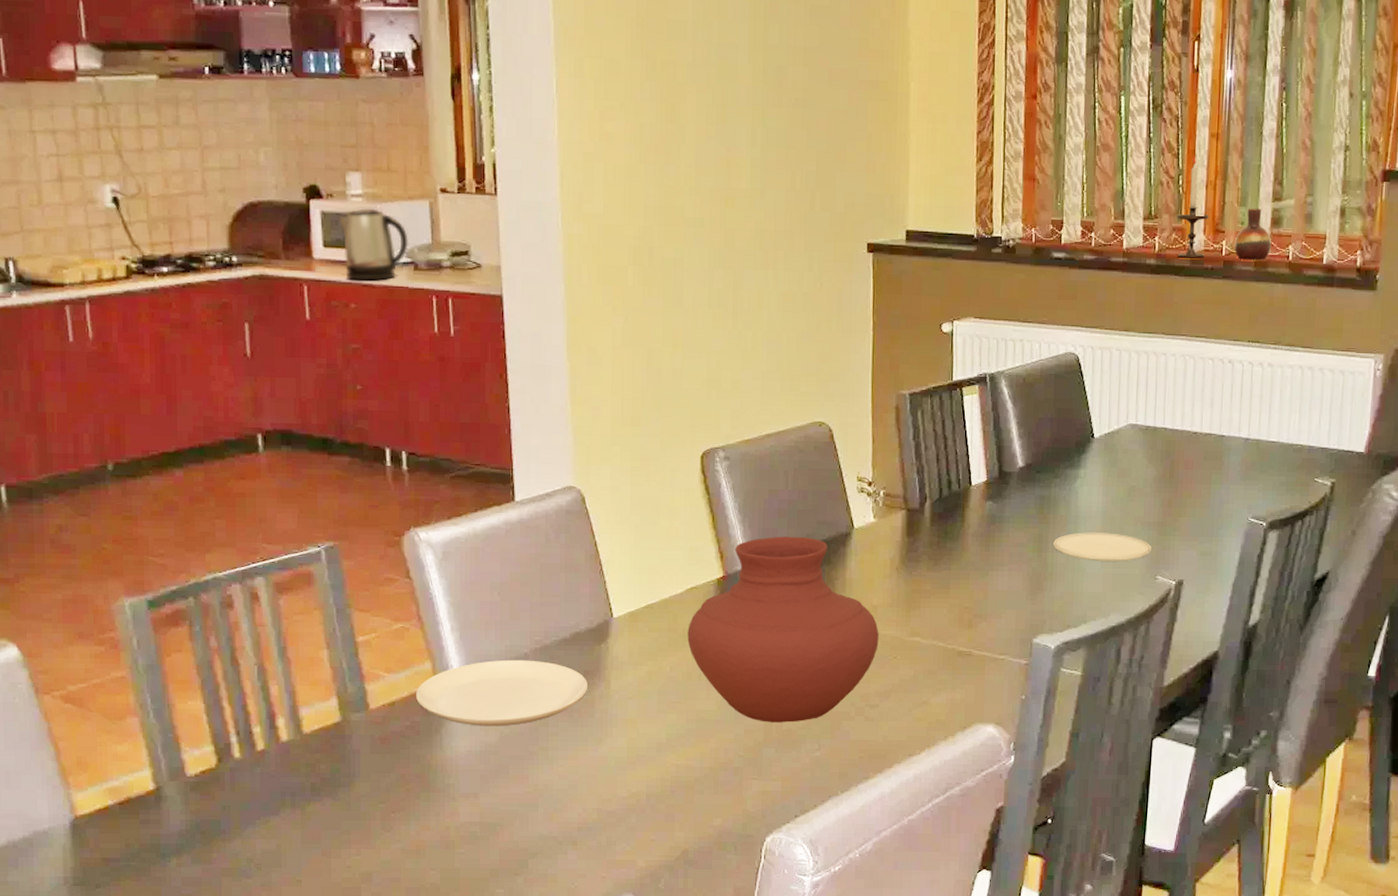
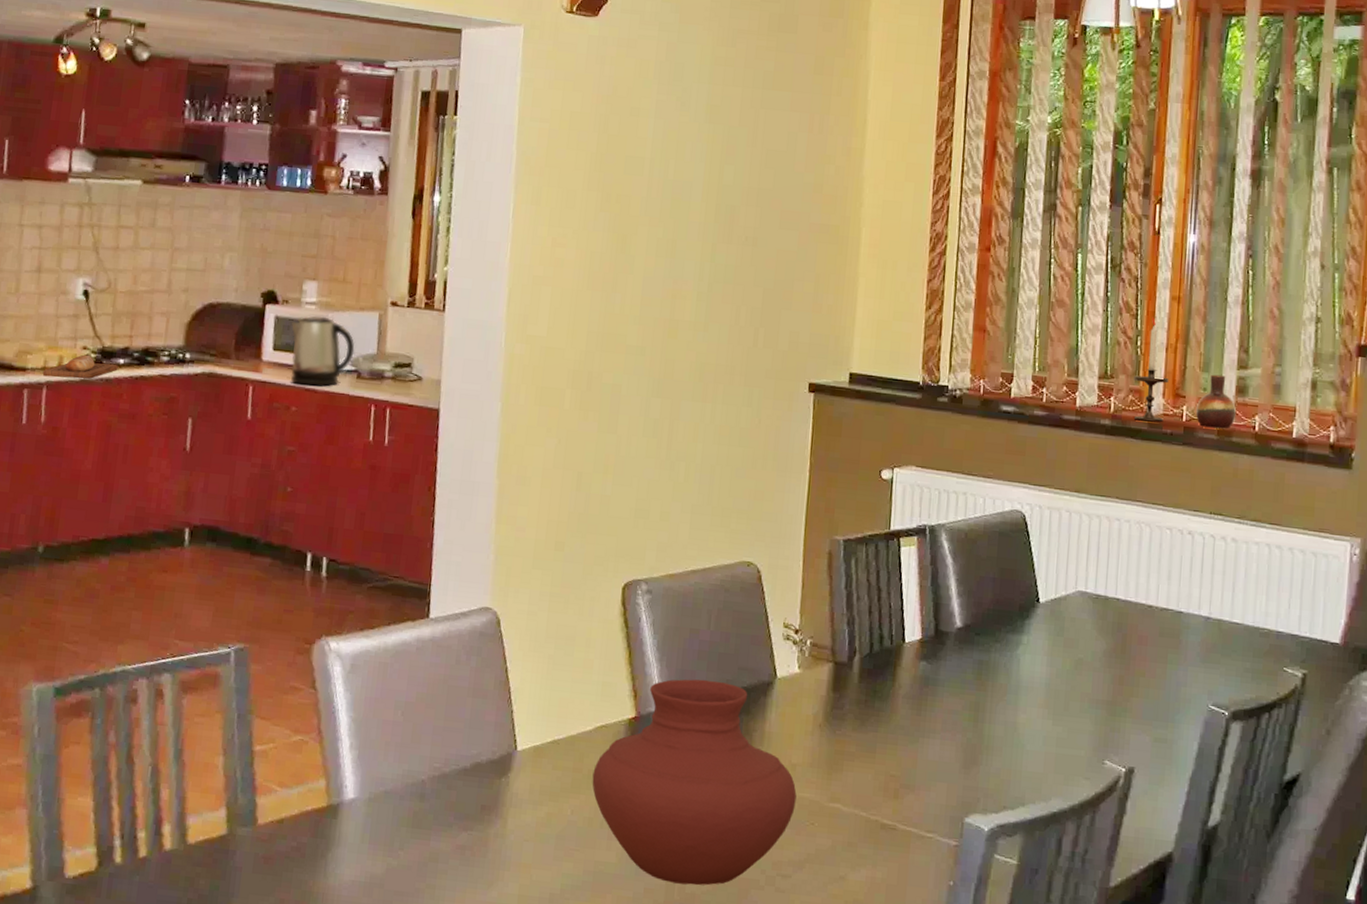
bread loaf: none [82,265,162,292] -> present [42,354,118,380]
plate: present [416,659,589,727] -> none [306,784,484,858]
plate: present [1053,532,1151,562] -> none [991,704,1099,741]

